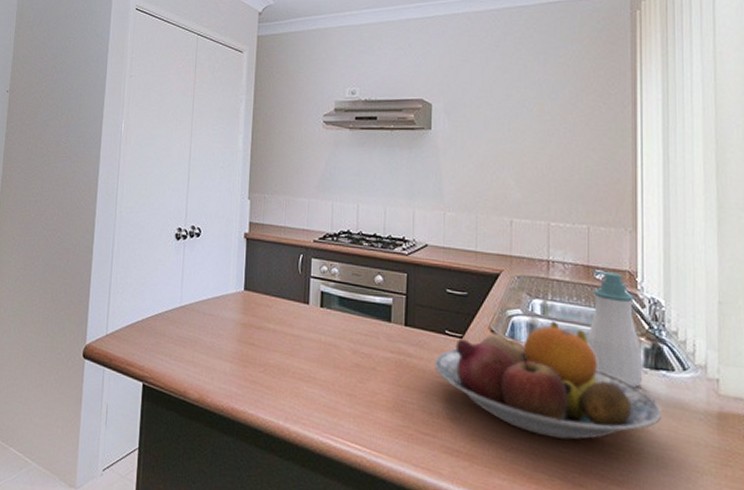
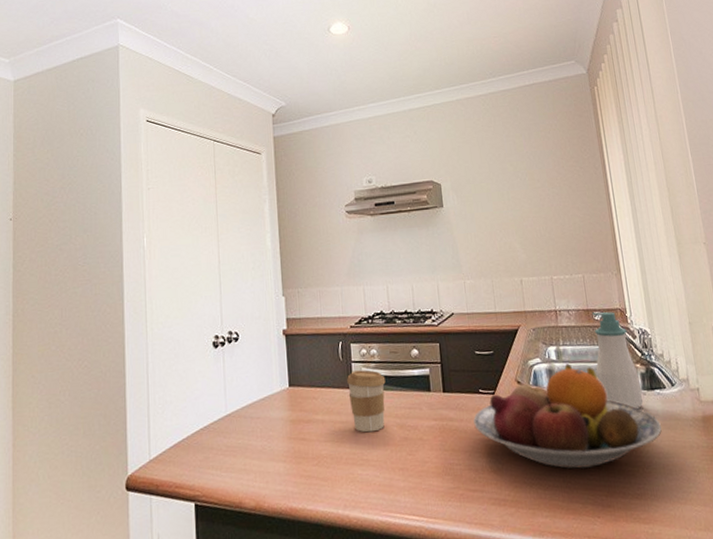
coffee cup: none [302,286,344,352] -> present [346,370,386,433]

